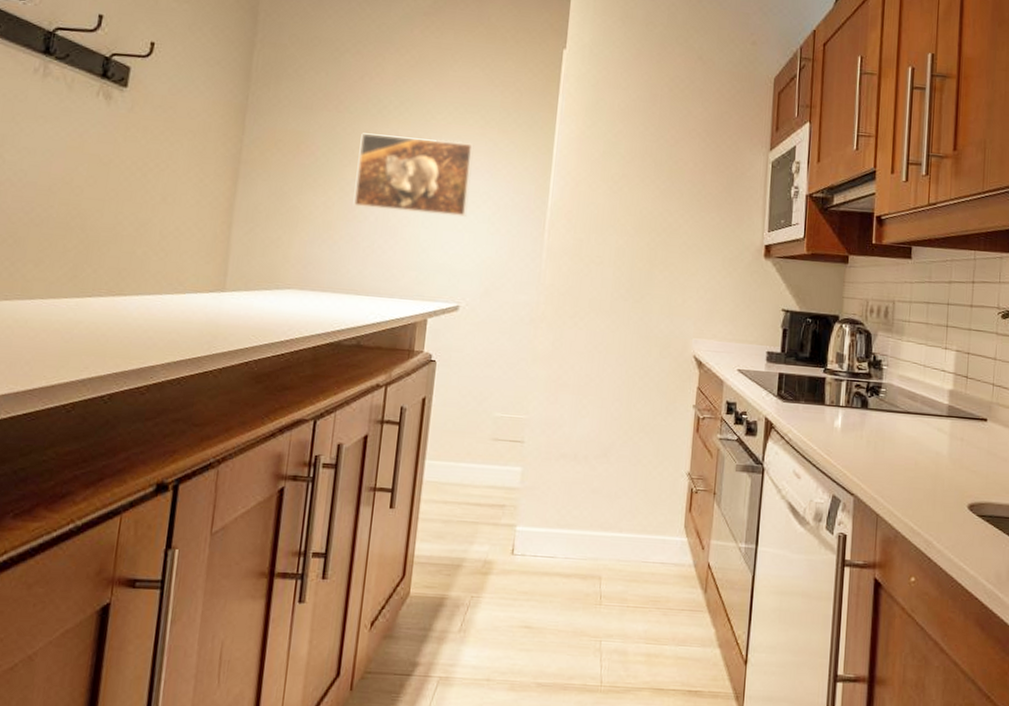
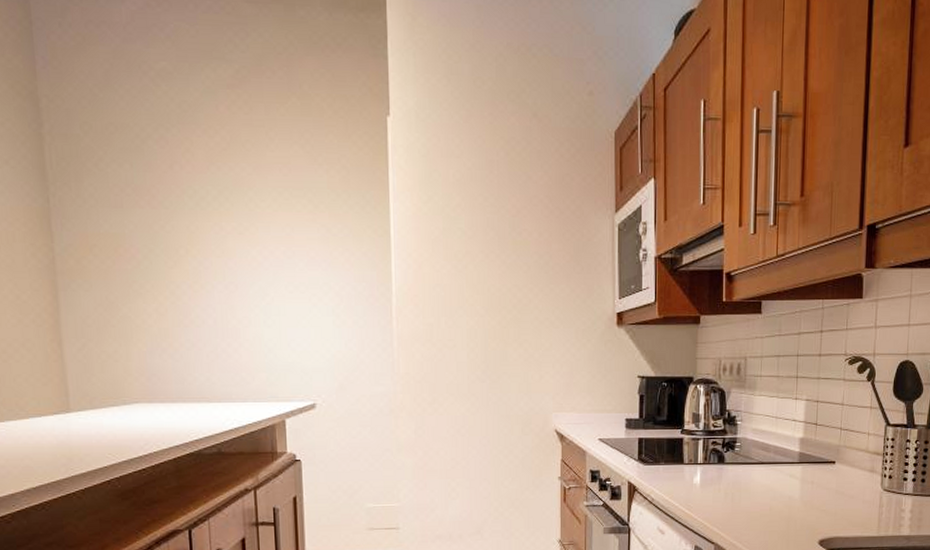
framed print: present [353,133,474,217] -> none [182,229,309,311]

